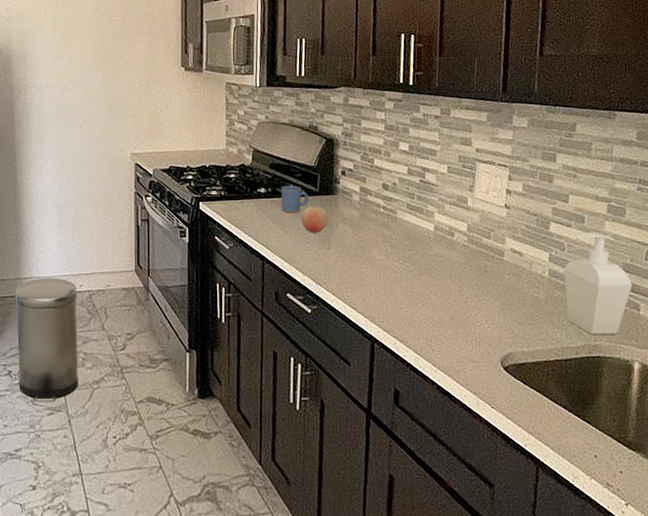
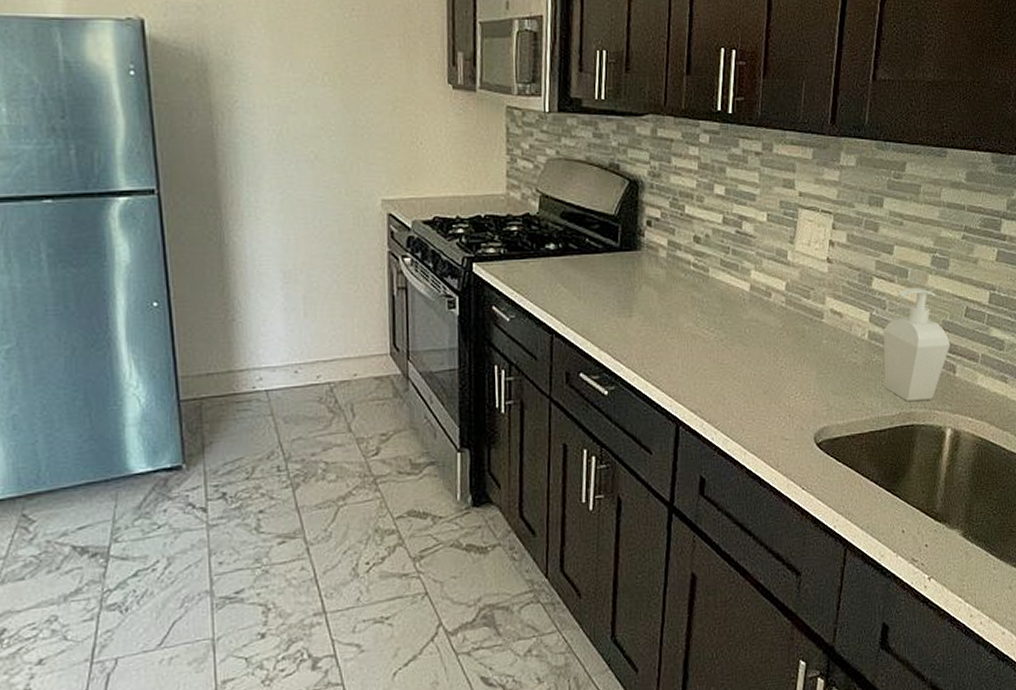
pedal bin: present [15,277,78,403] -> none [227,367,318,530]
mug: present [281,185,309,213] -> none [574,239,607,274]
fruit: present [301,207,328,233] -> none [598,265,630,298]

